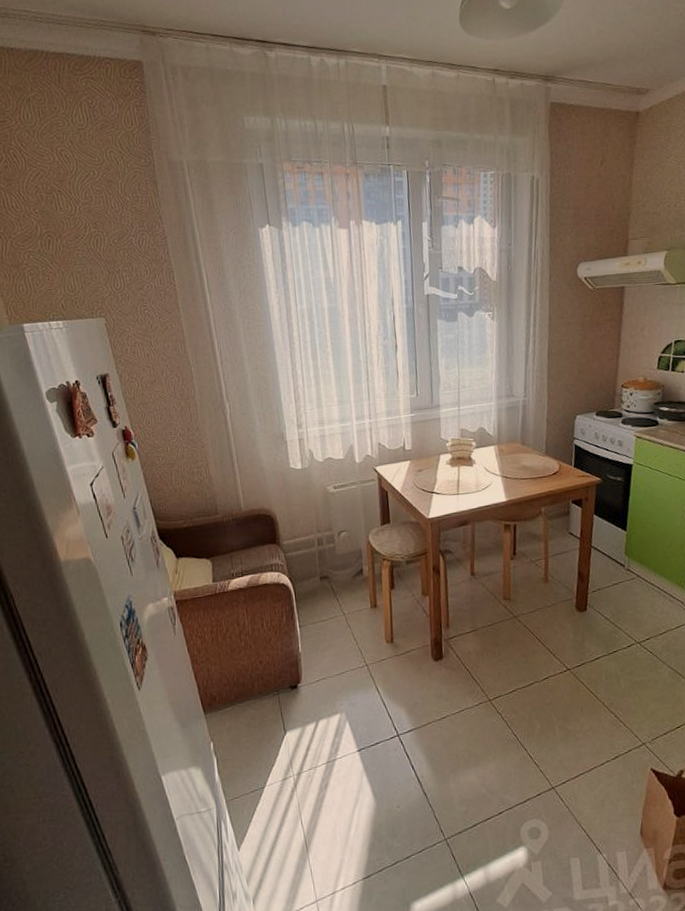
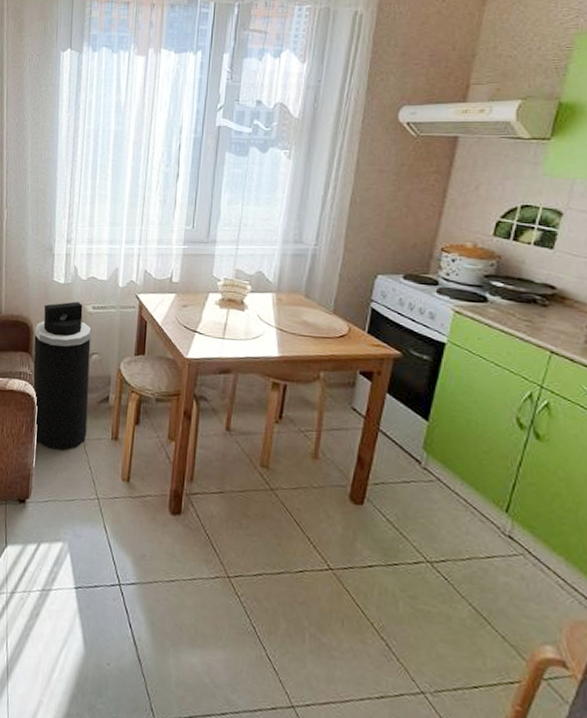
trash can: none [279,484,347,631] -> present [33,301,92,451]

